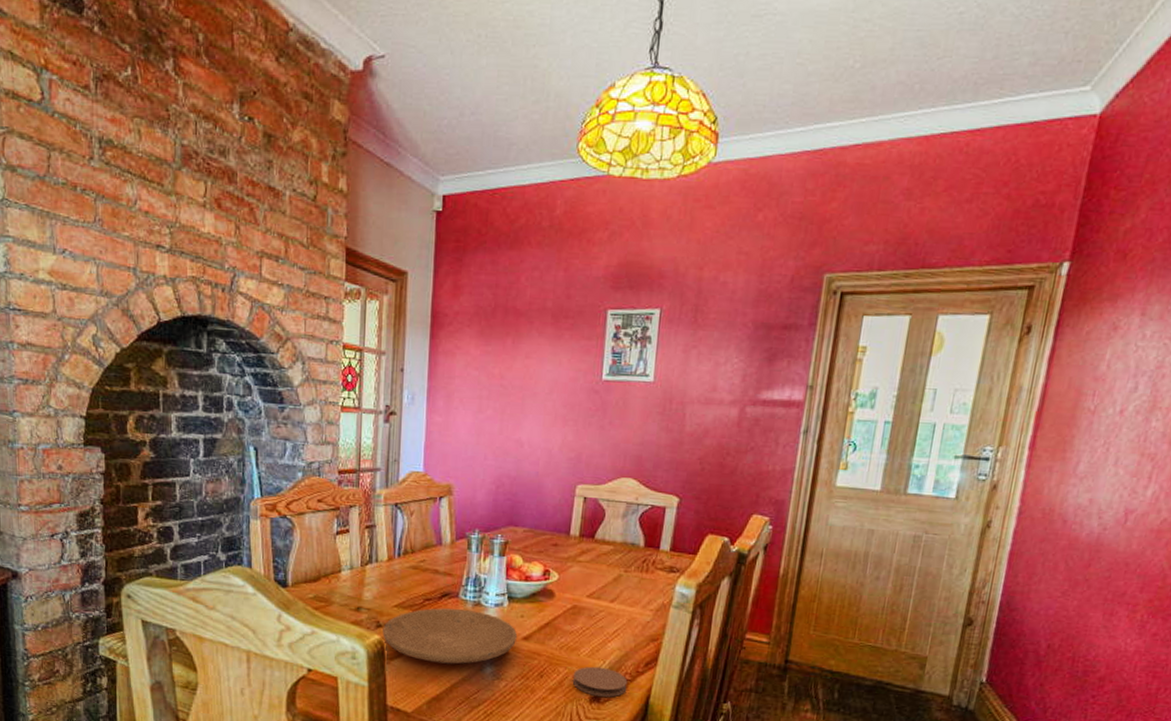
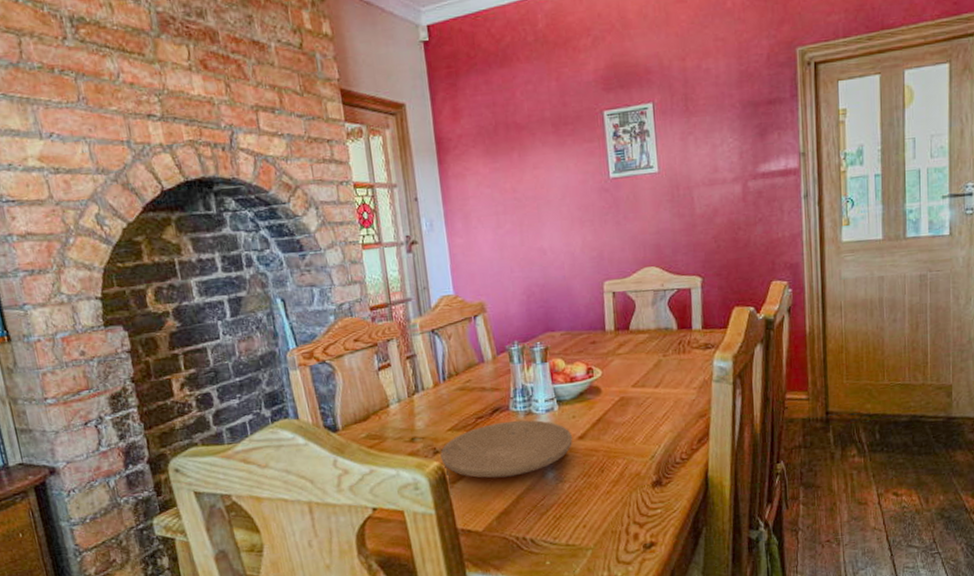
coaster: present [572,666,628,697] -> none [632,451,685,480]

